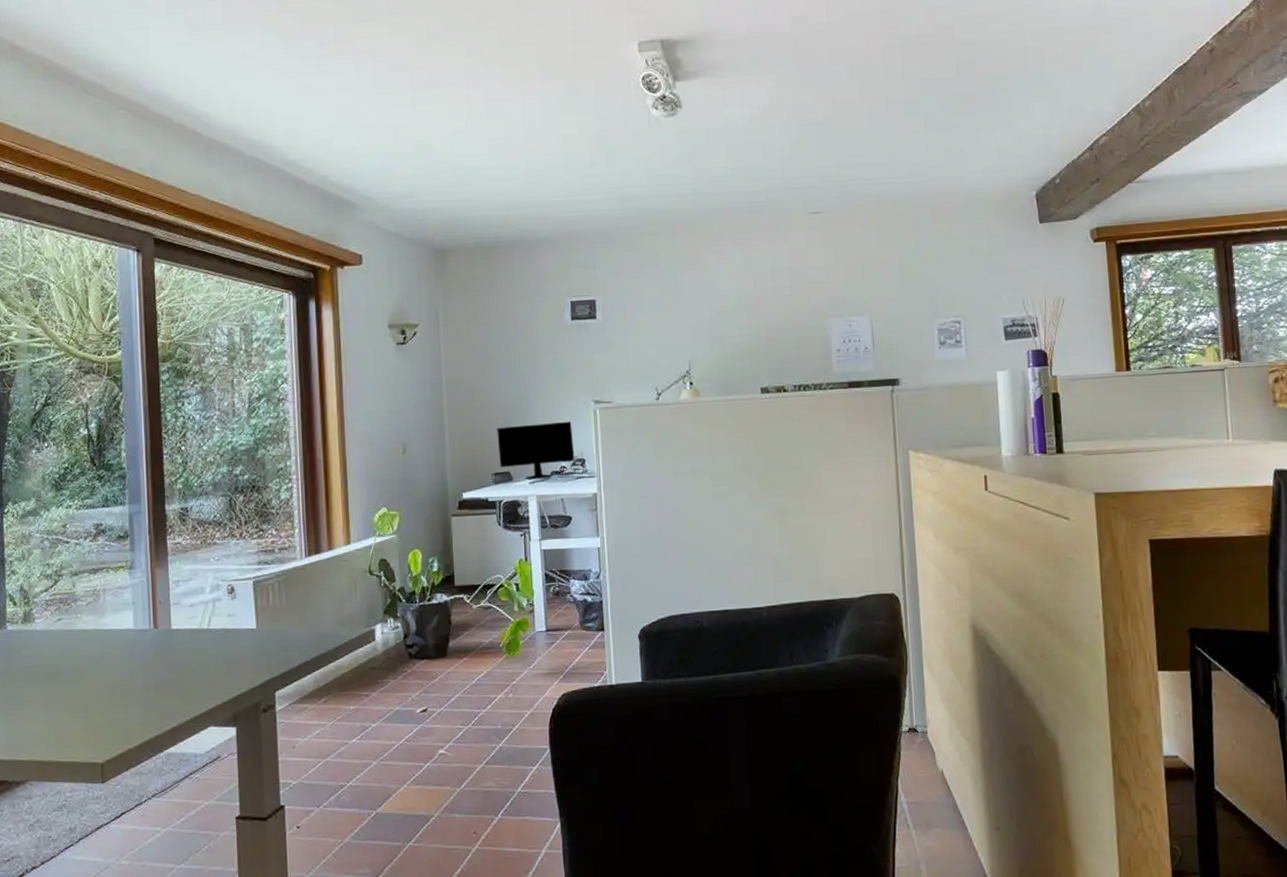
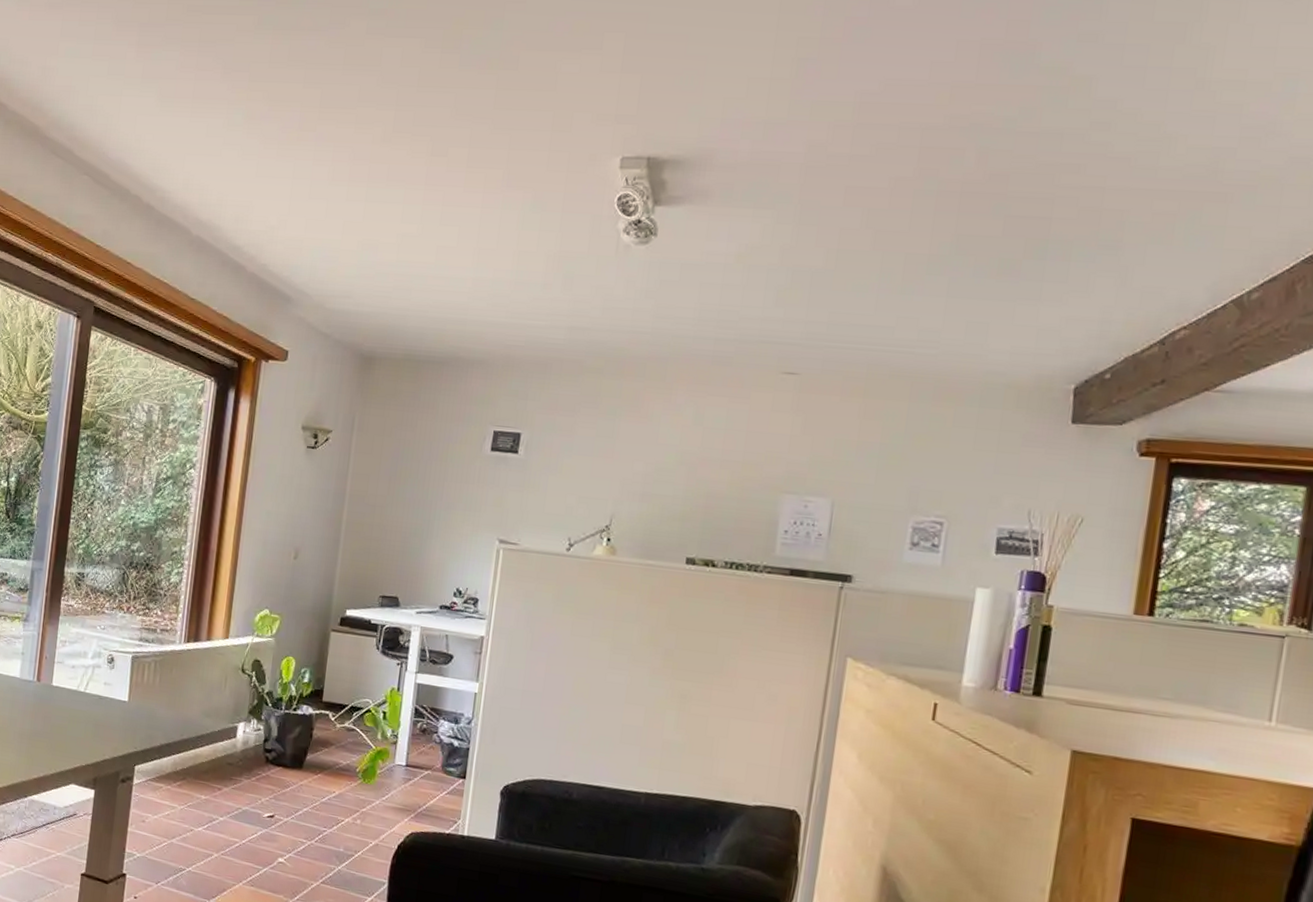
monitor: present [496,421,575,480] -> none [389,549,472,612]

